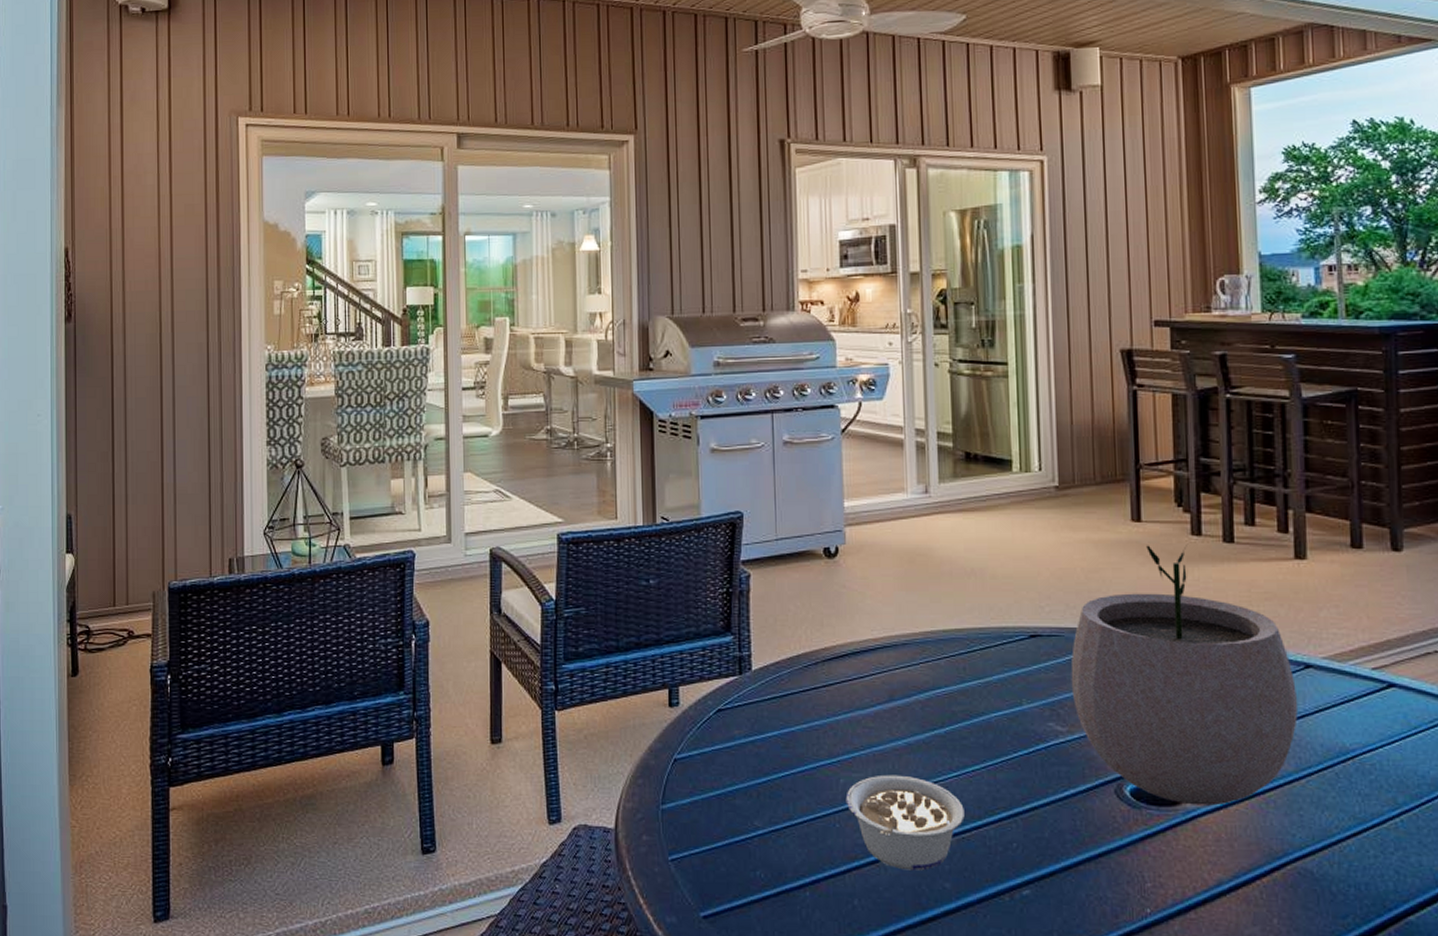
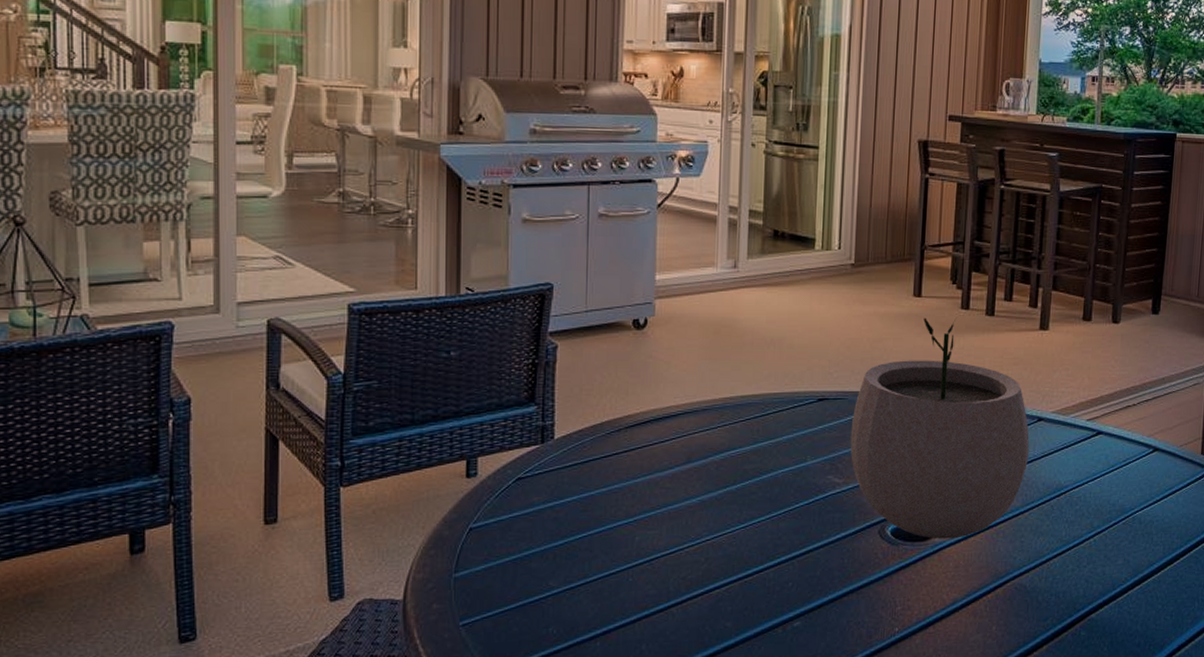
legume: present [845,774,965,871] -> none [640,529,749,615]

